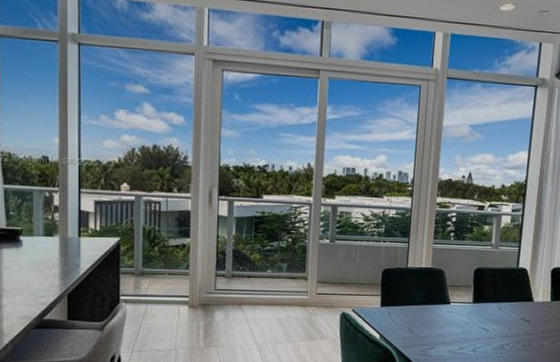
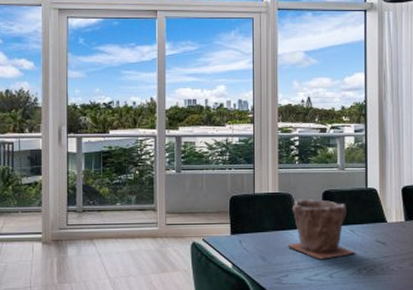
plant pot: none [435,274,500,334] -> present [287,198,355,260]

